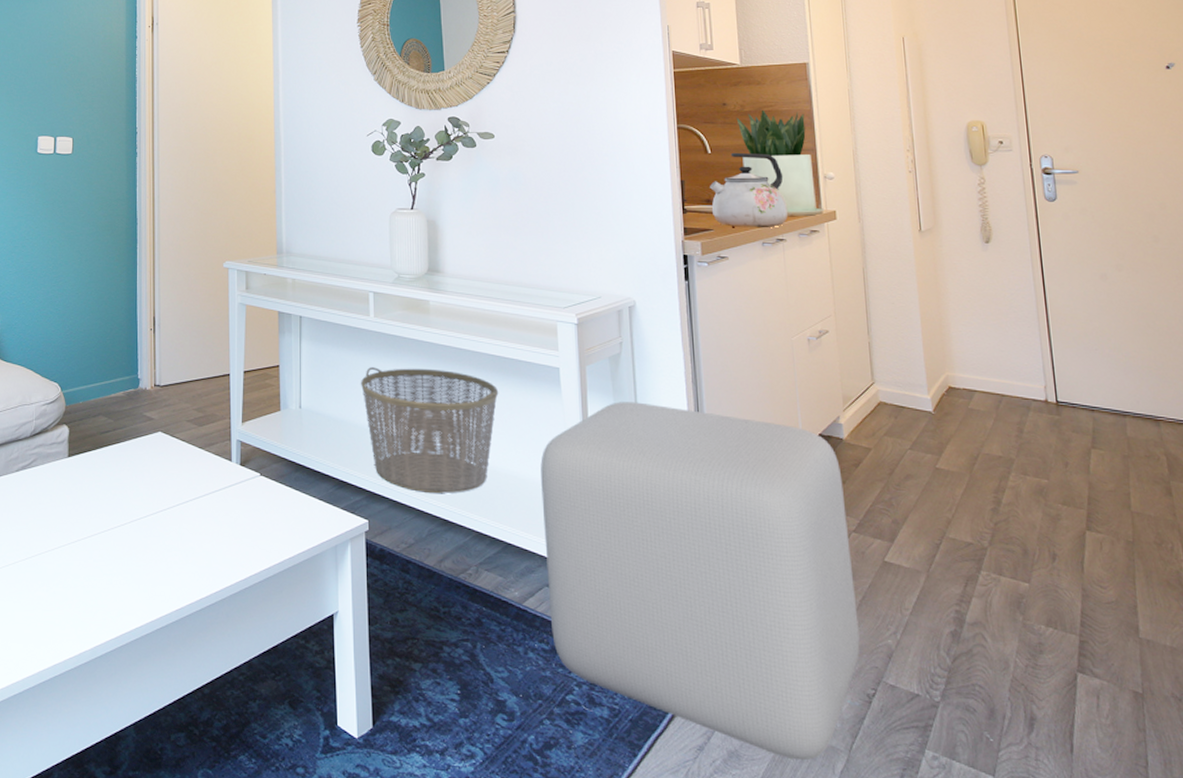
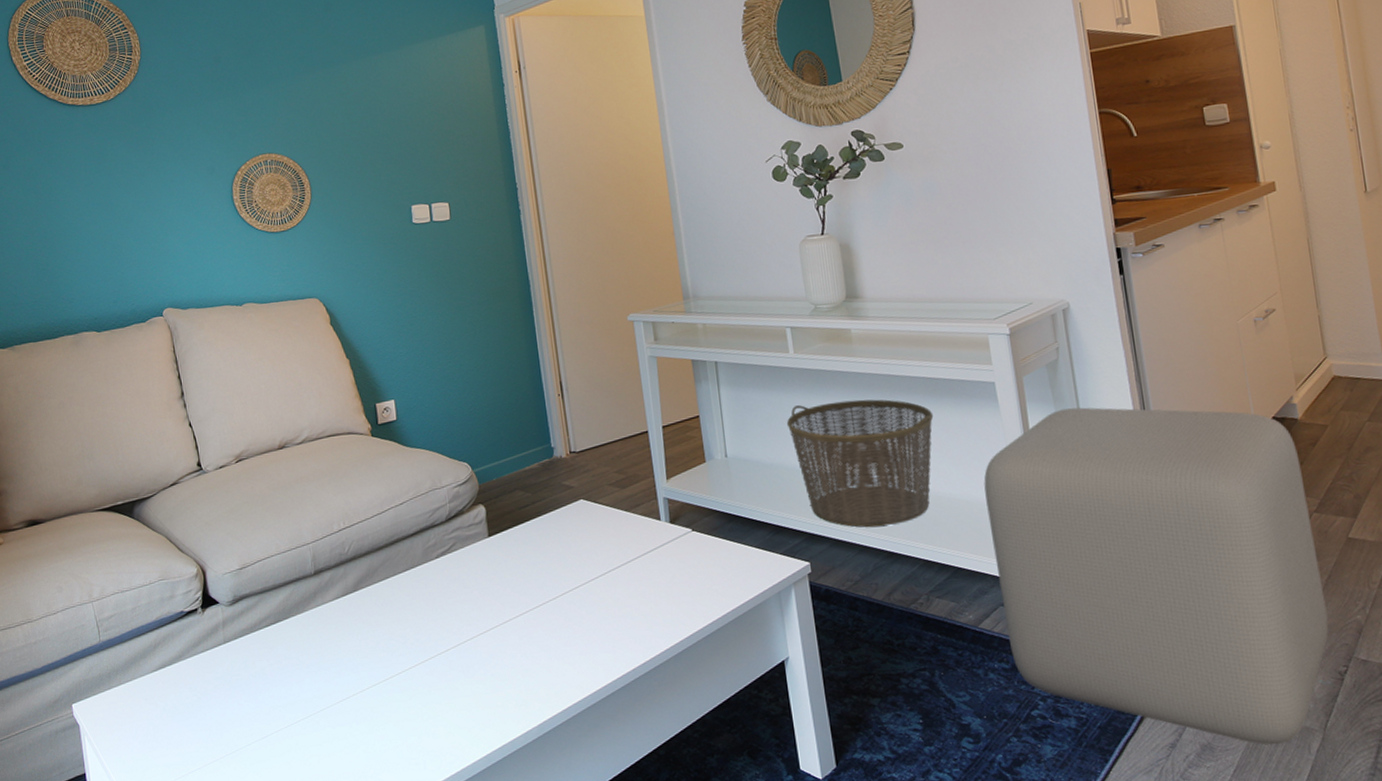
kettle: present [710,152,789,228] -> none [1138,129,1225,213]
planter: present [736,109,825,217] -> none [1161,80,1263,195]

